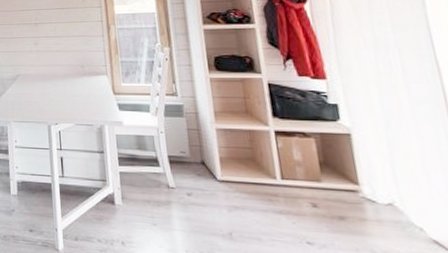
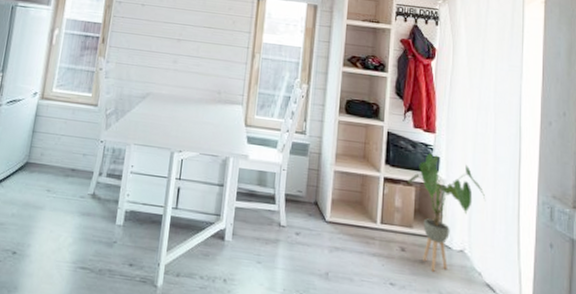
house plant: none [303,101,410,228] -> present [407,153,486,272]

